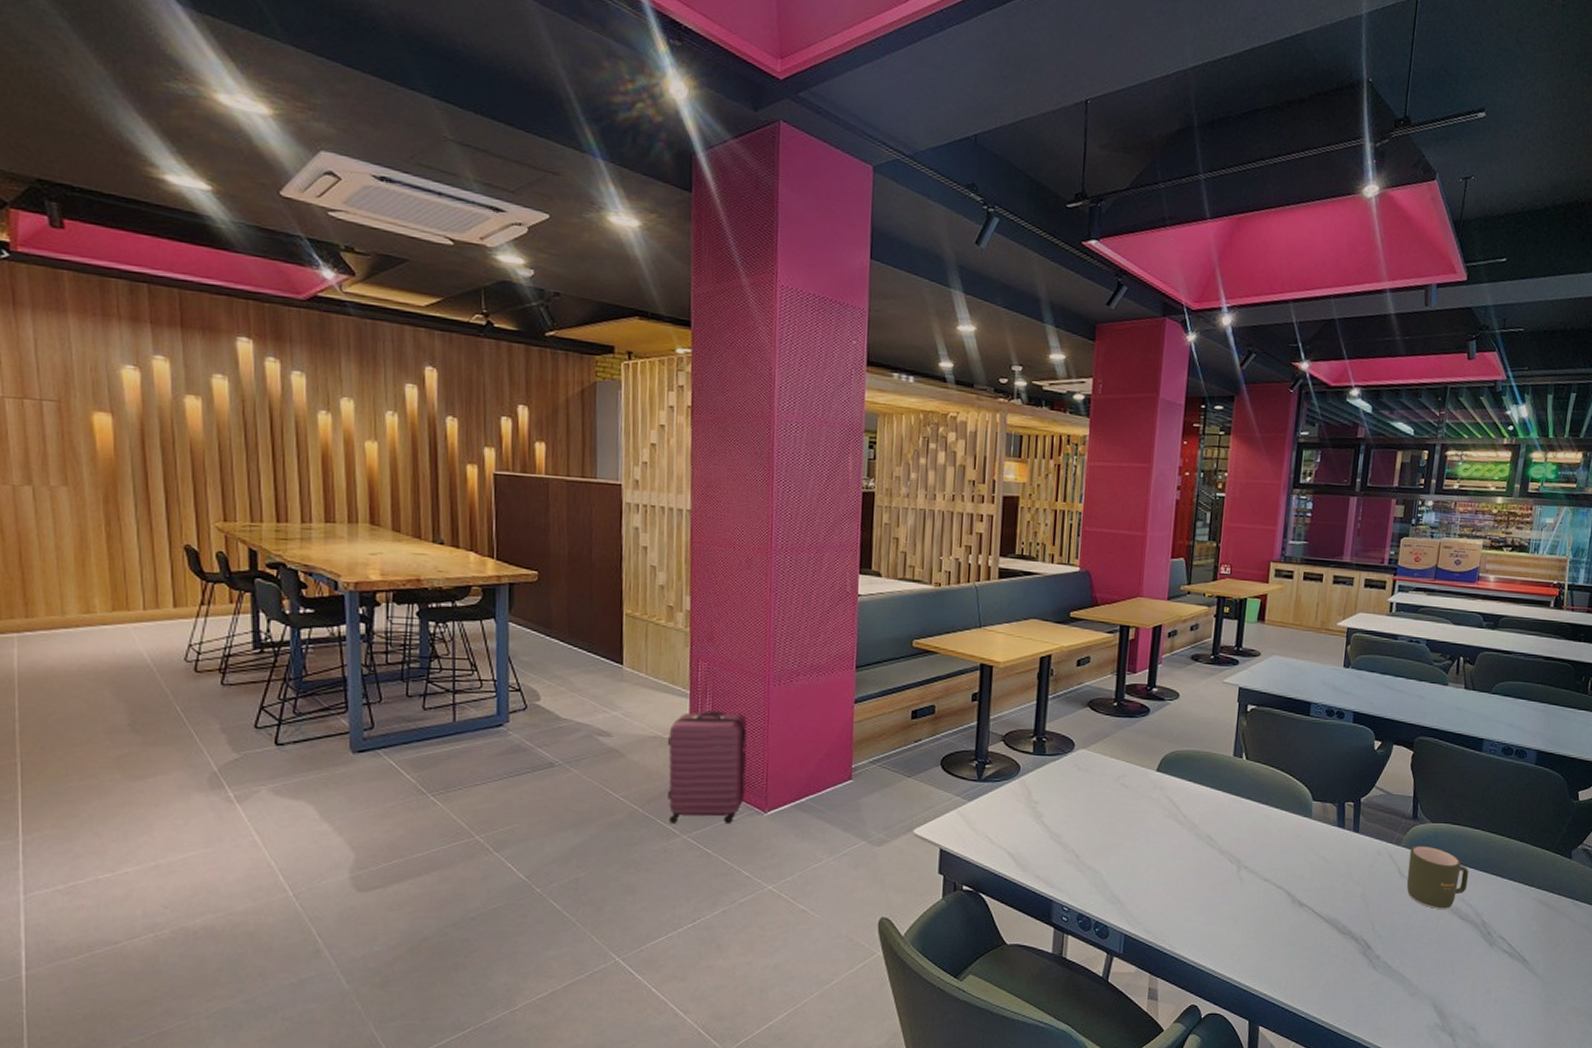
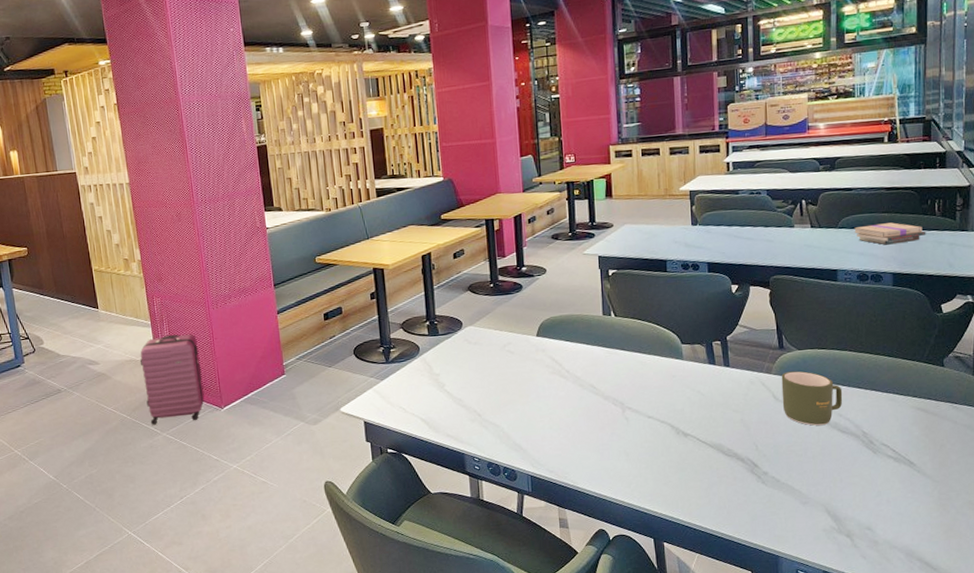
books: none [1506,694,1576,719] -> present [854,222,926,245]

